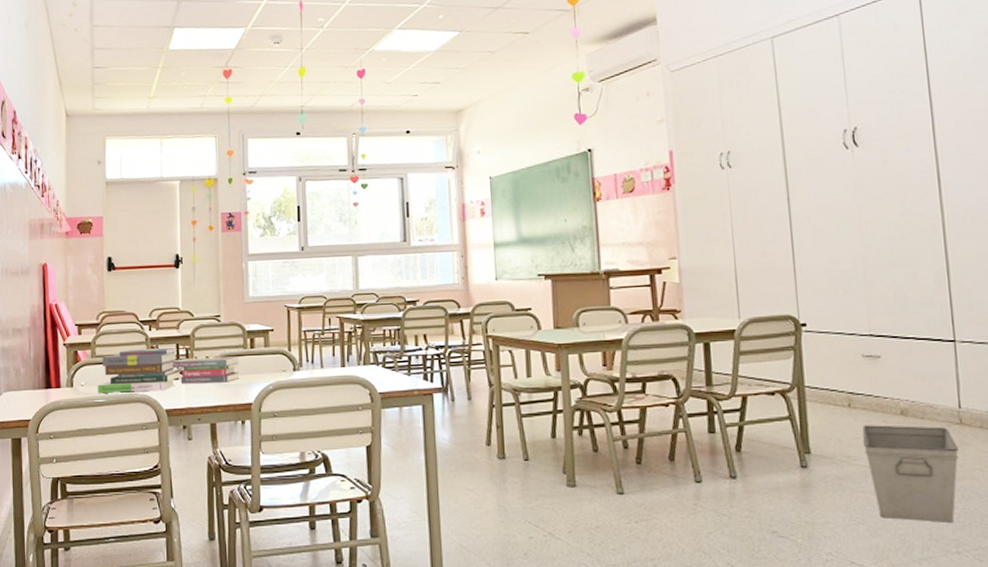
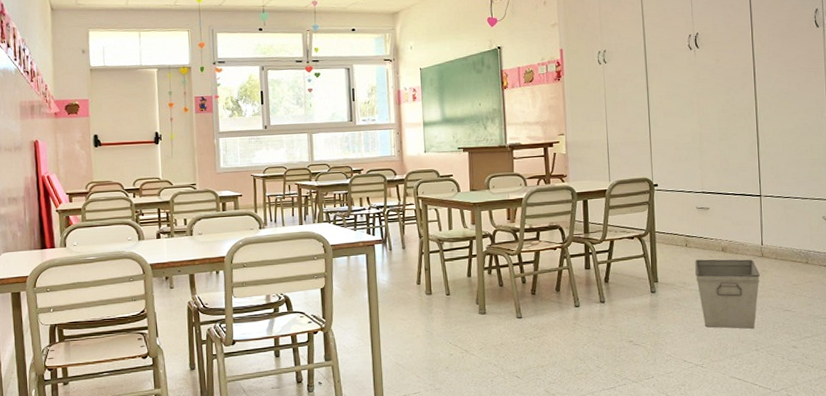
books: present [97,348,180,393] -> none [88,212,162,252]
books: present [172,356,239,384] -> none [154,218,213,242]

